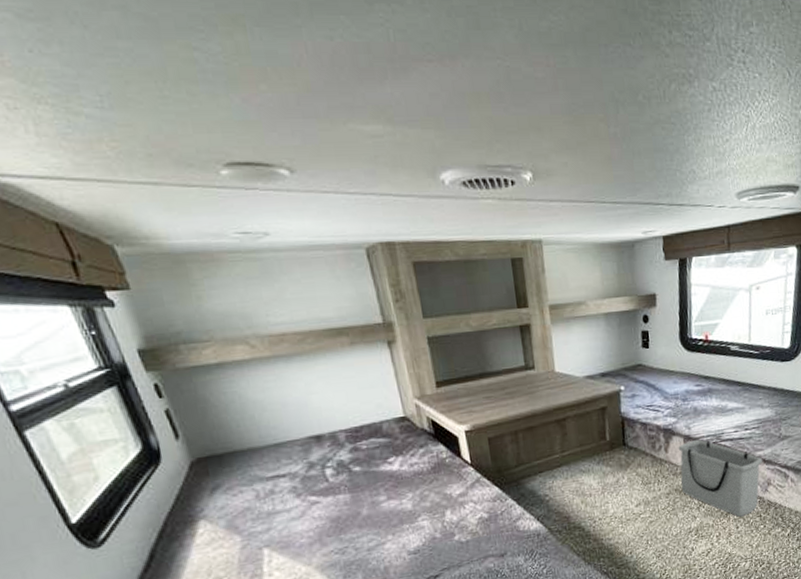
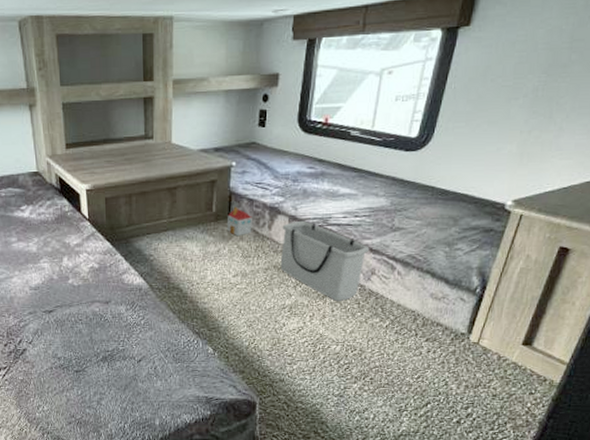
toy house: none [622,432,649,464] -> present [226,206,252,237]

